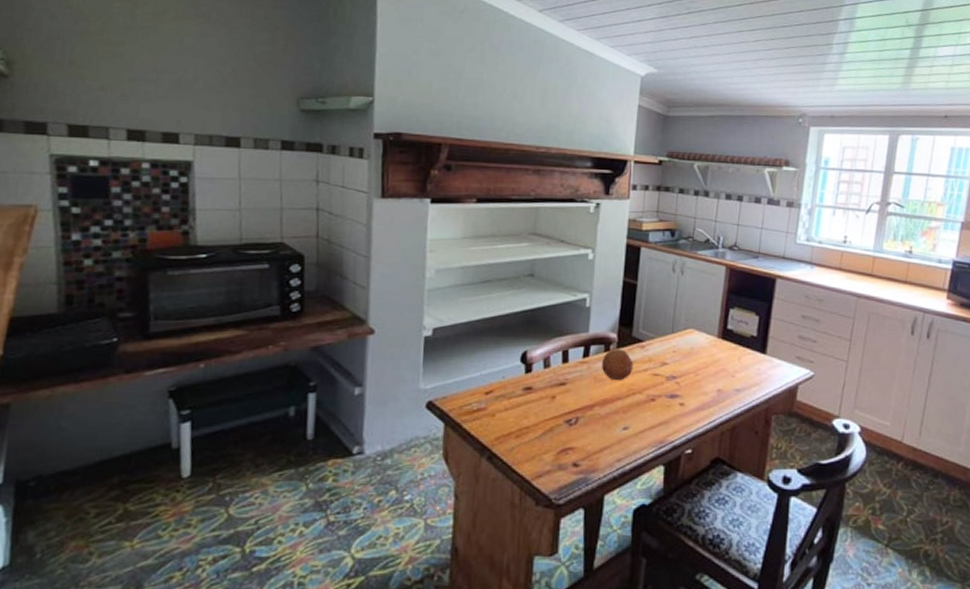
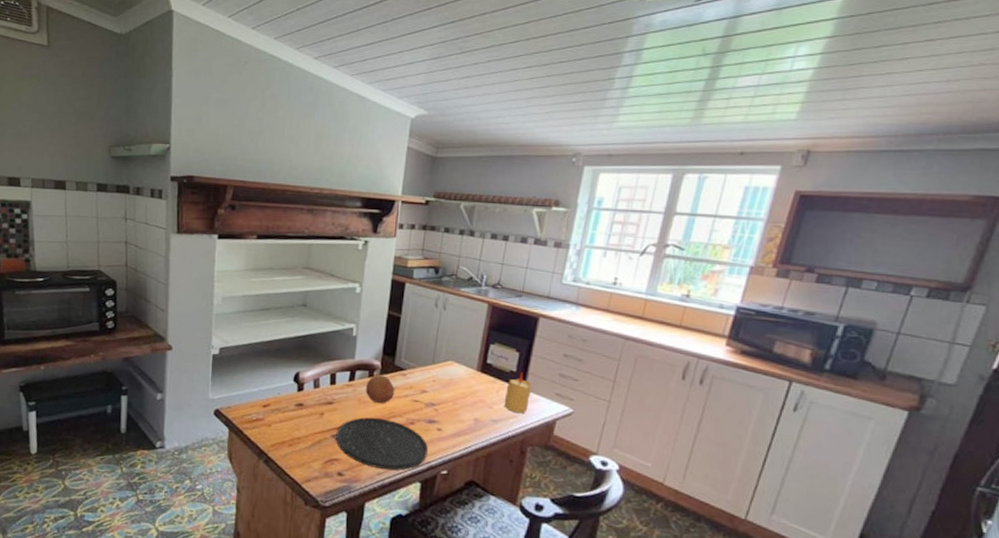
plate: none [570,396,670,455] -> present [336,417,428,470]
candle: none [746,335,773,381] -> present [504,371,532,414]

